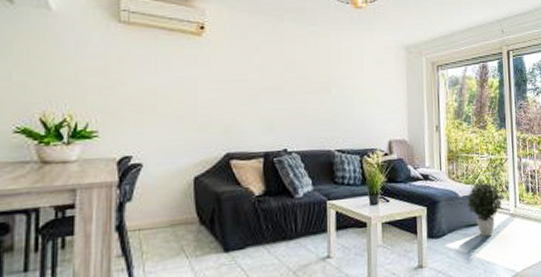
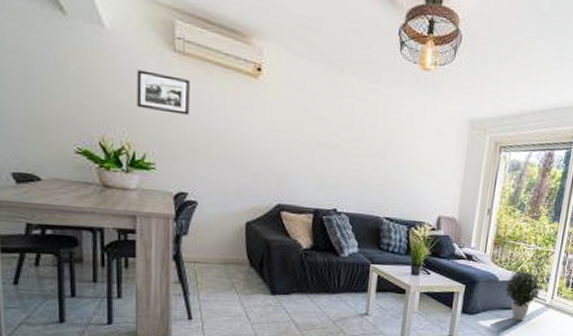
picture frame: none [80,43,134,80] -> present [136,69,190,116]

